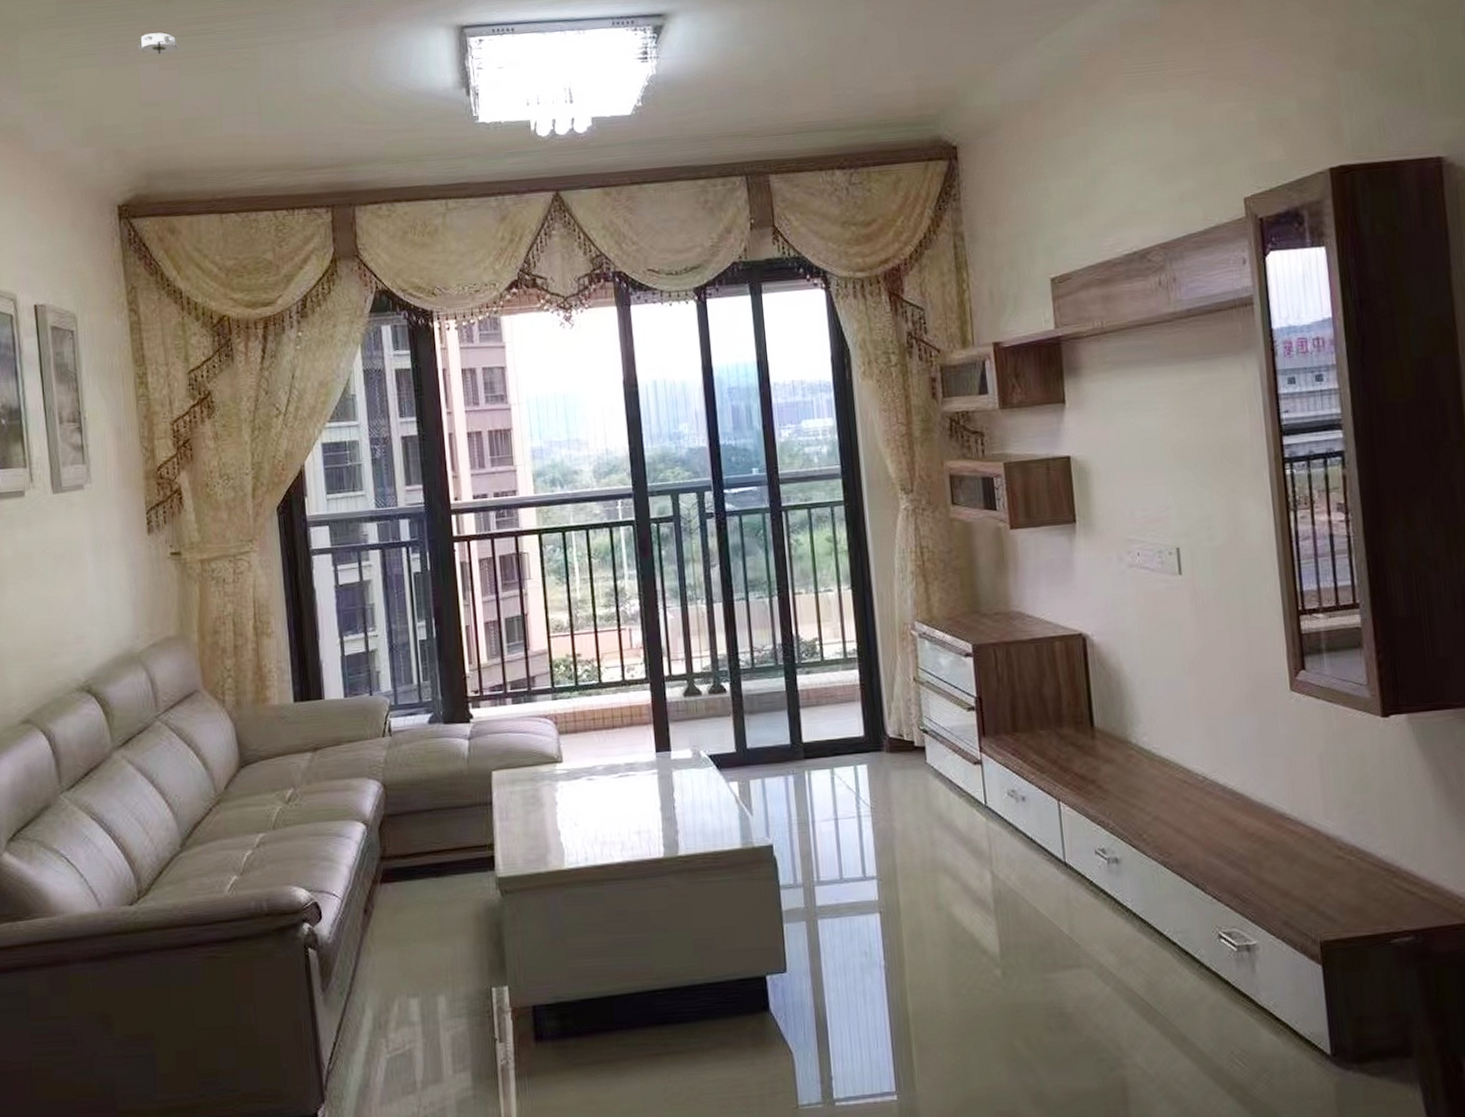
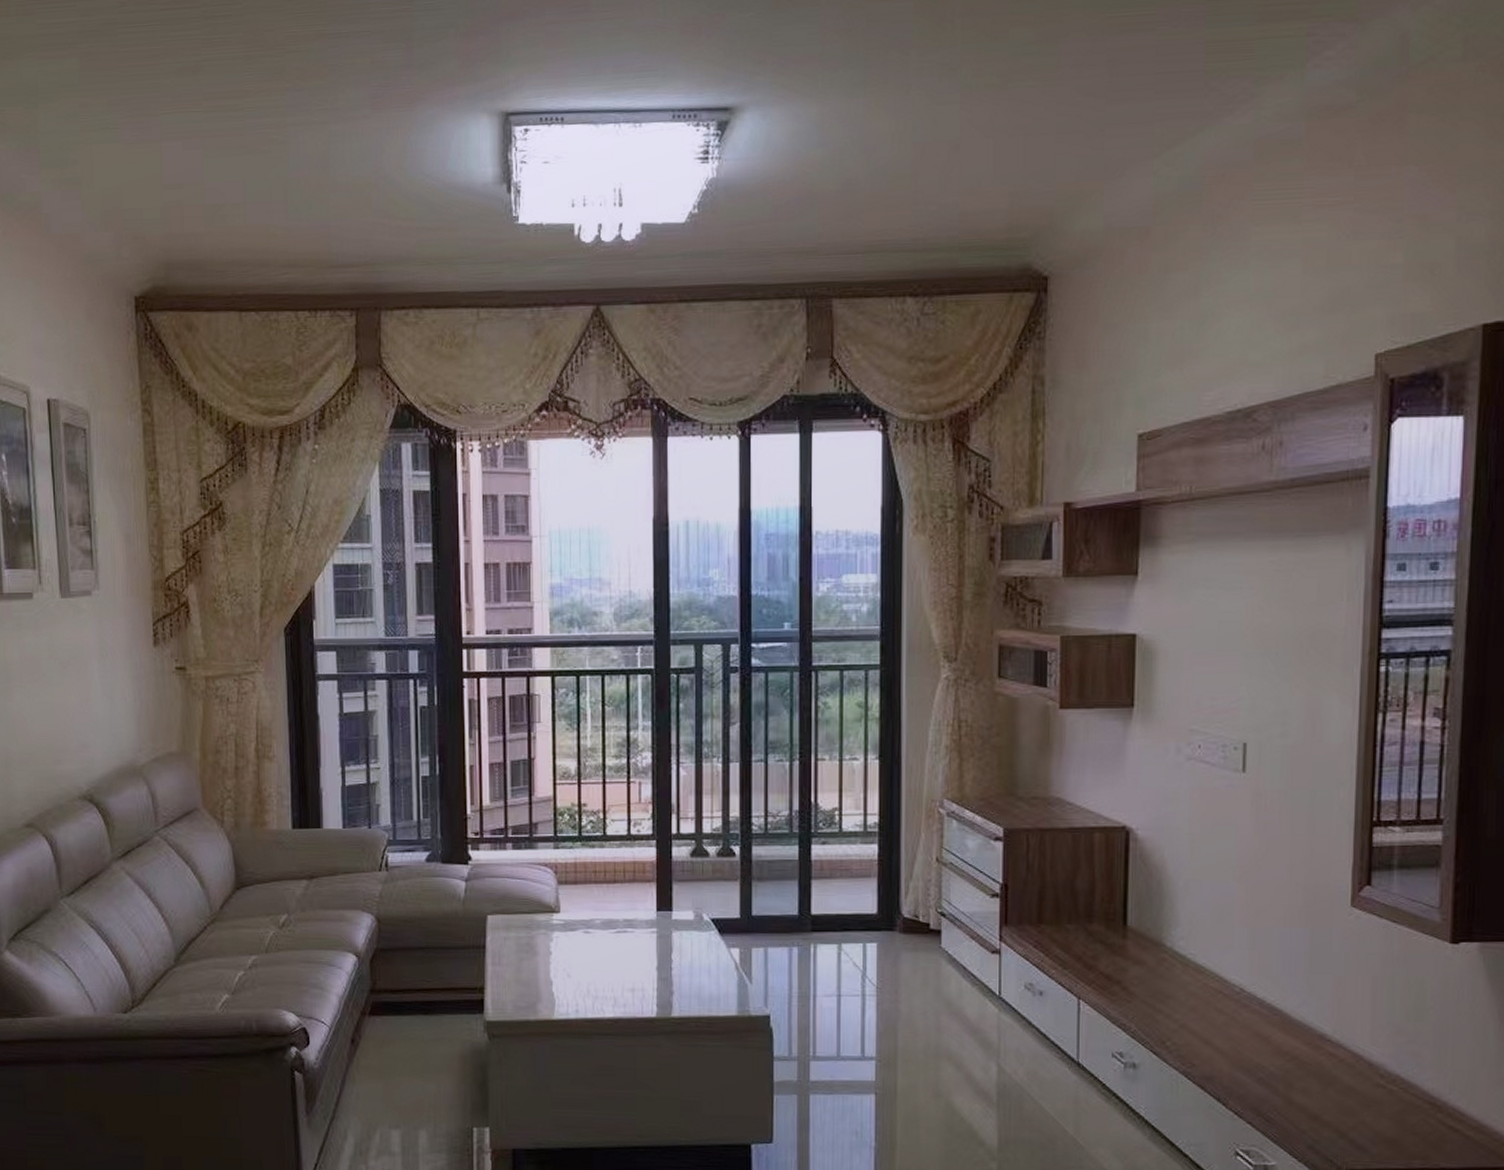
smoke detector: present [137,32,180,55] -> none [160,107,205,131]

